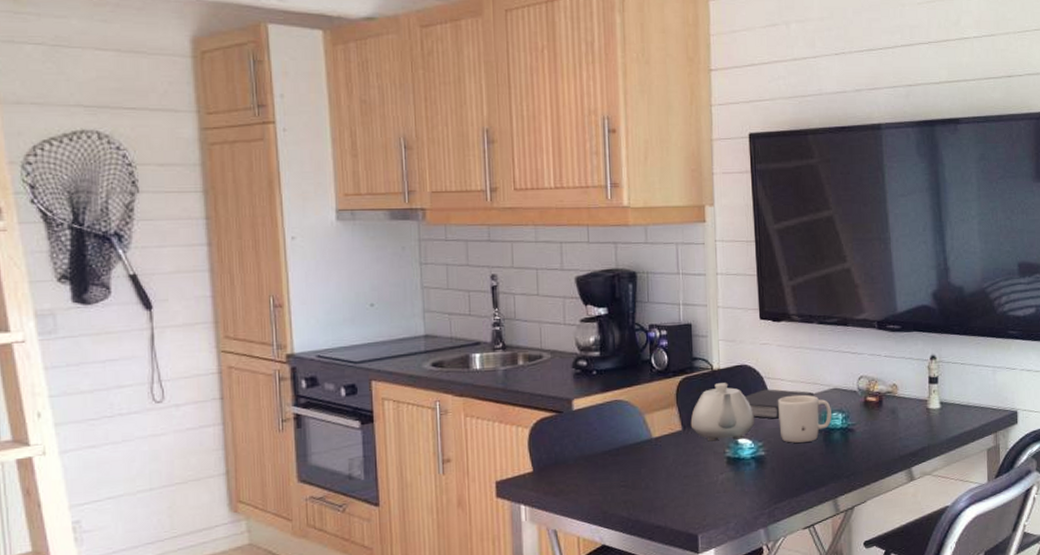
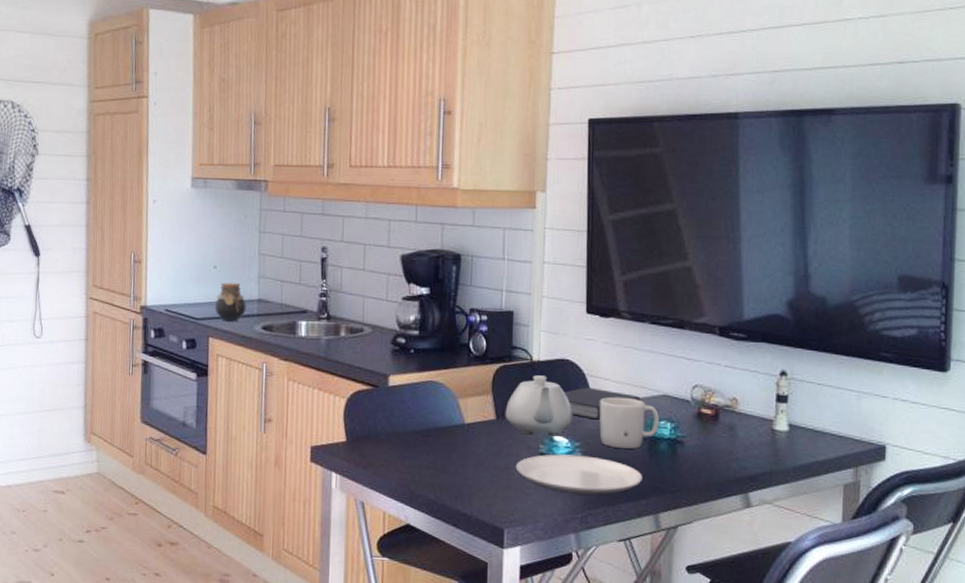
jar: none [375,319,412,362] -> present [214,282,246,322]
plate: none [704,453,820,492] -> present [515,454,642,496]

